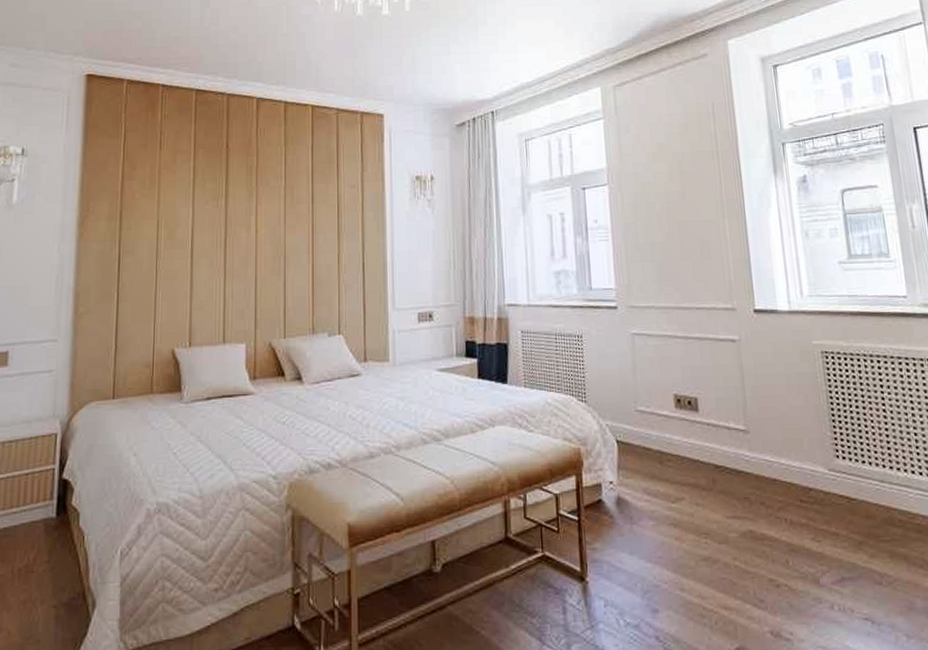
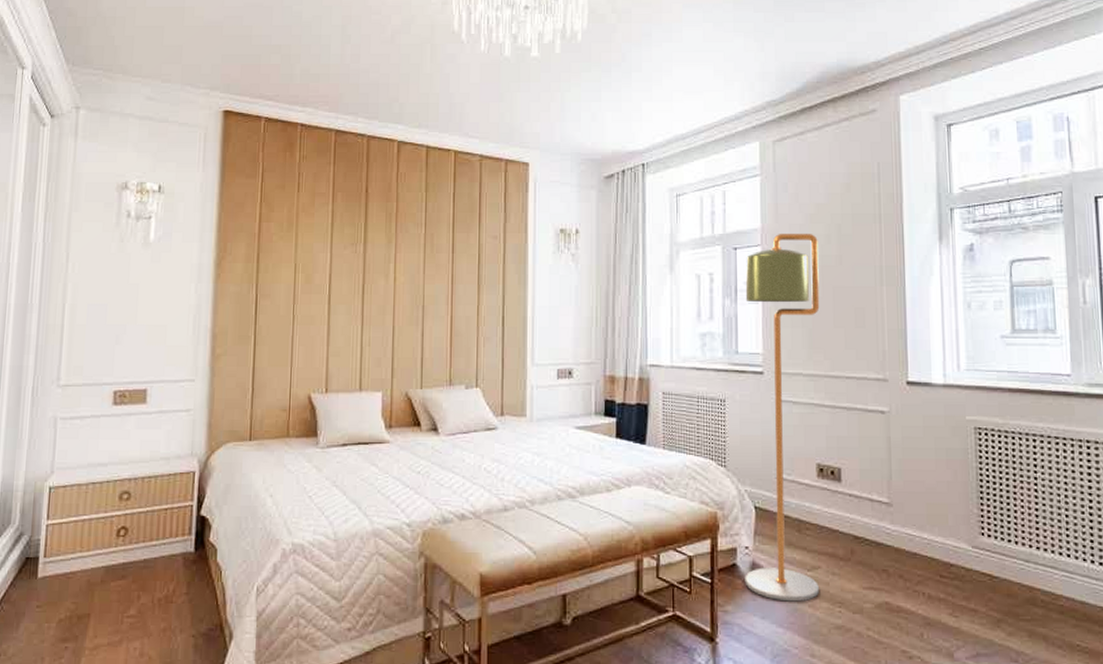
floor lamp: none [593,171,684,536] -> present [745,233,820,602]

